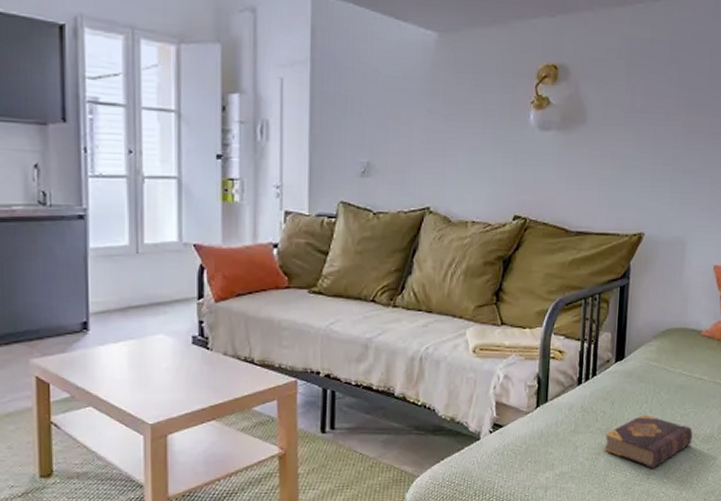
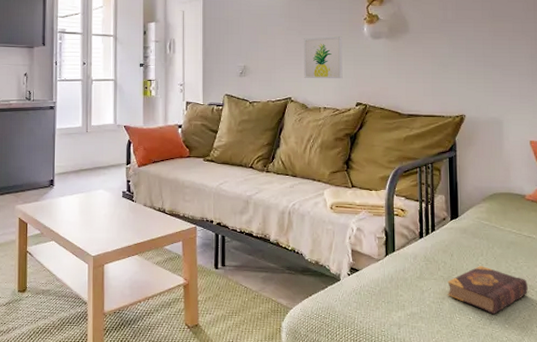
wall art: none [448,125,501,184] -> present [304,36,343,79]

